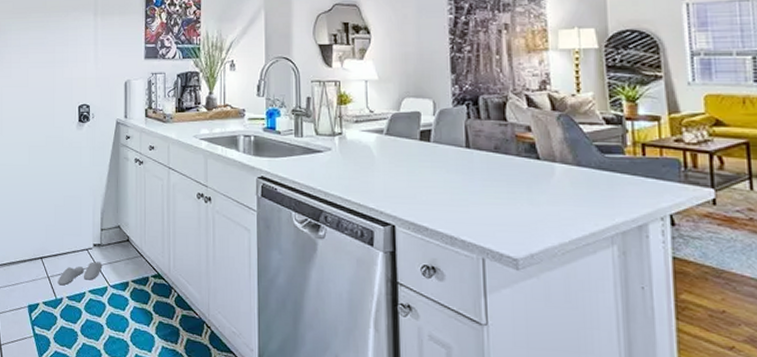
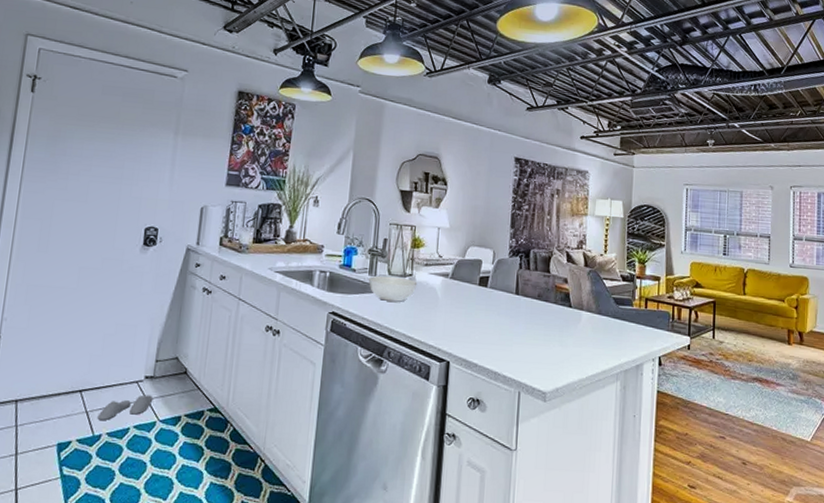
bowl: none [294,136,349,163] -> present [368,275,418,302]

